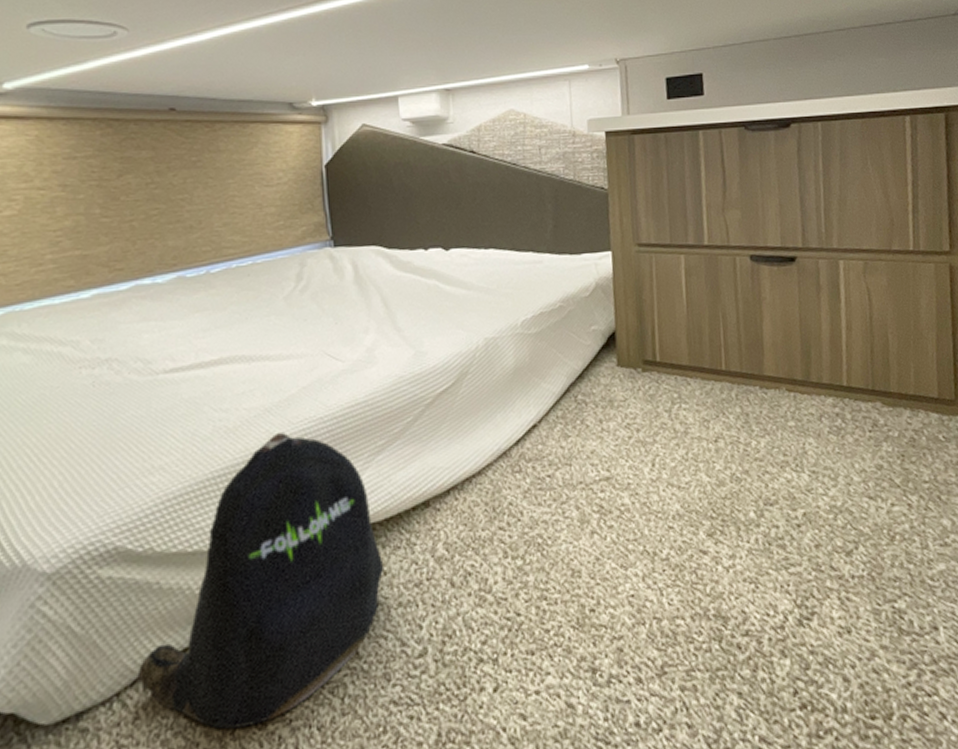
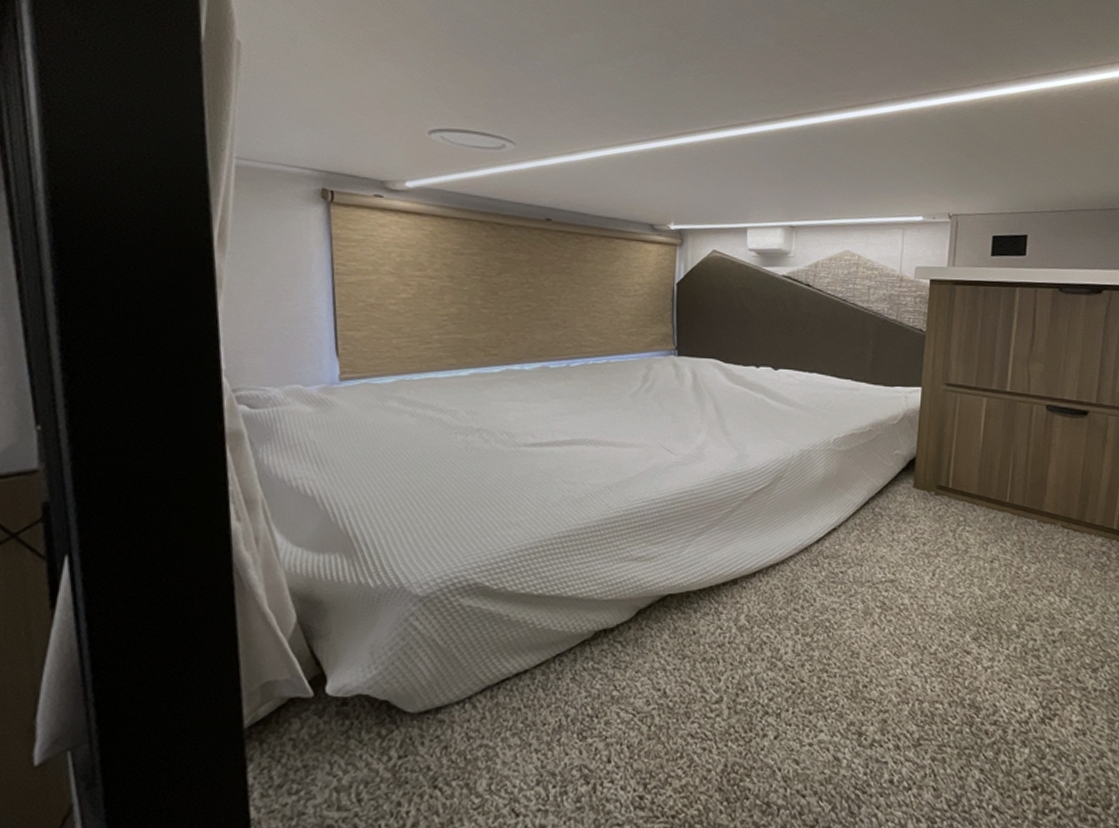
backpack: present [137,433,385,730] -> none [486,508,694,737]

